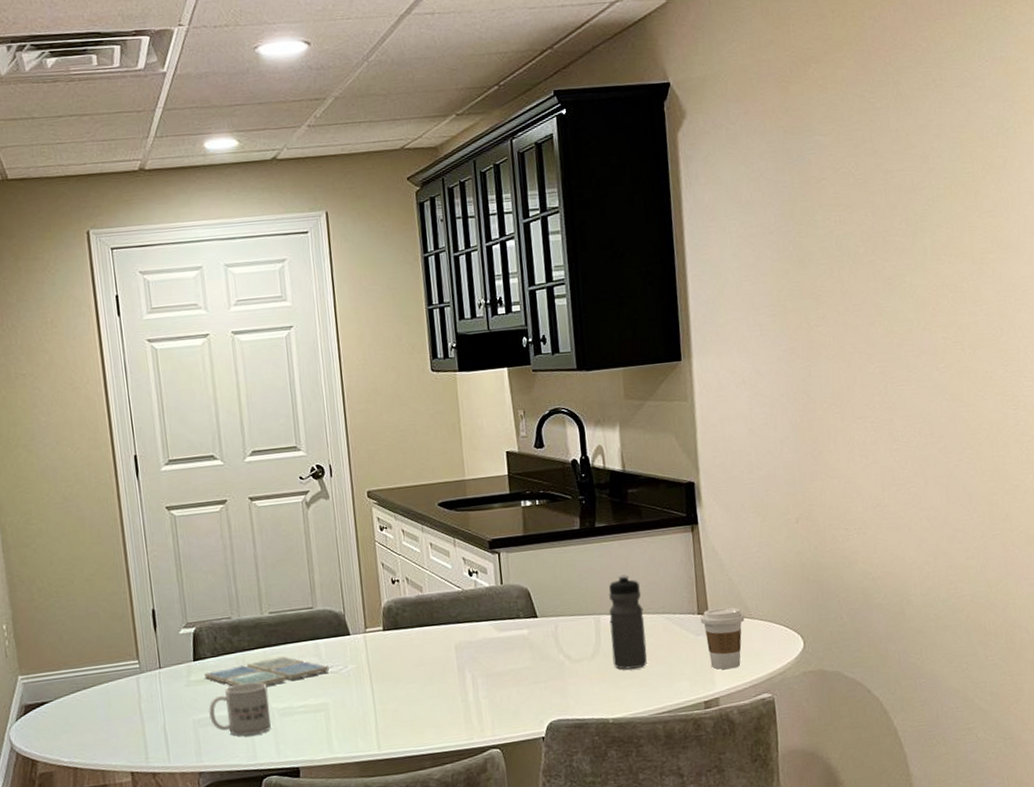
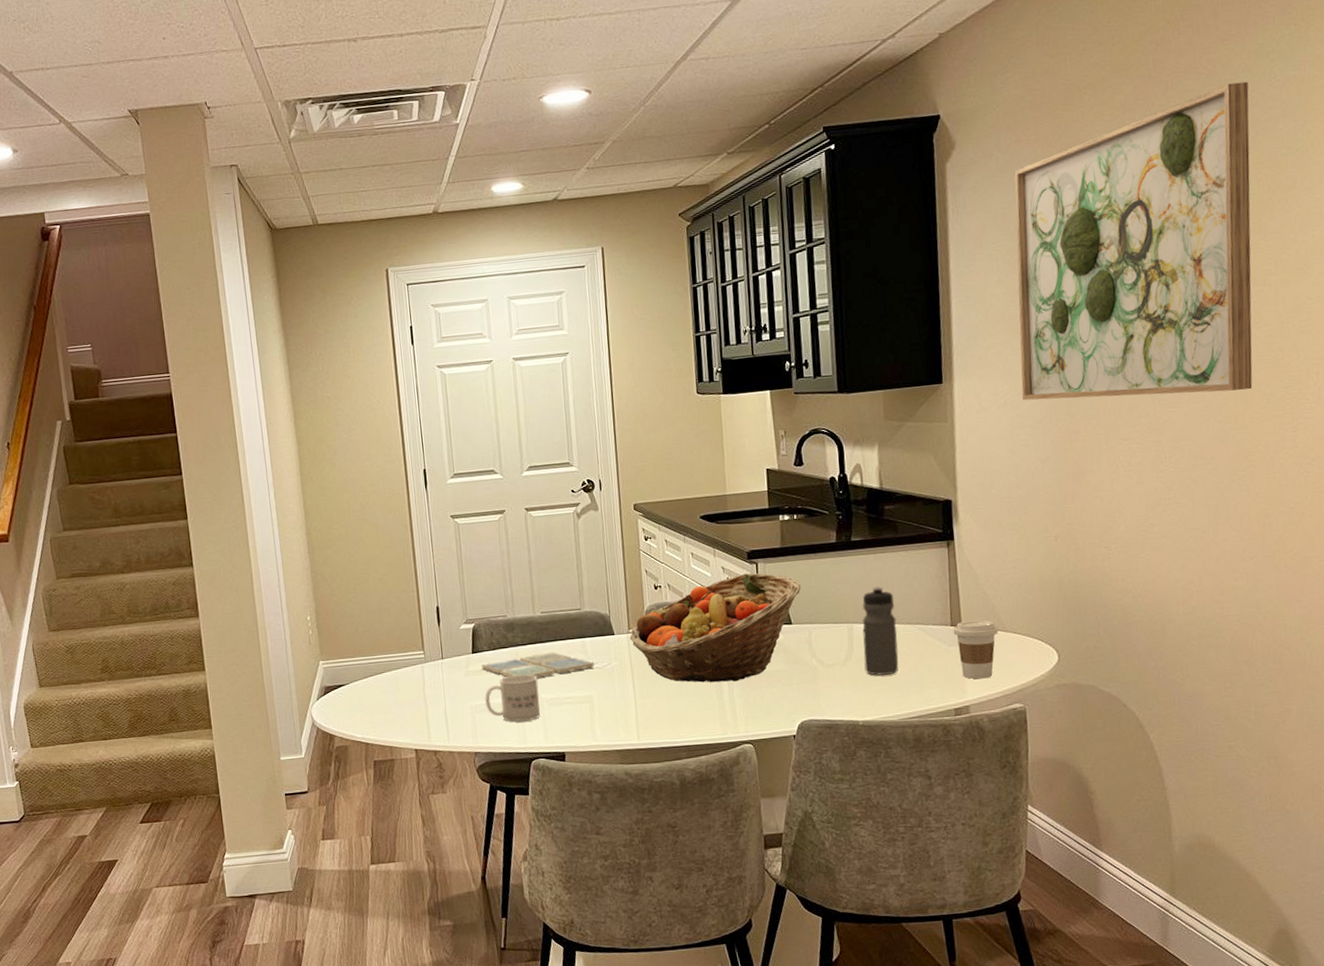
fruit basket: none [366,563,546,684] -> present [629,573,801,683]
wall art: none [744,60,976,379] -> present [1014,81,1253,401]

